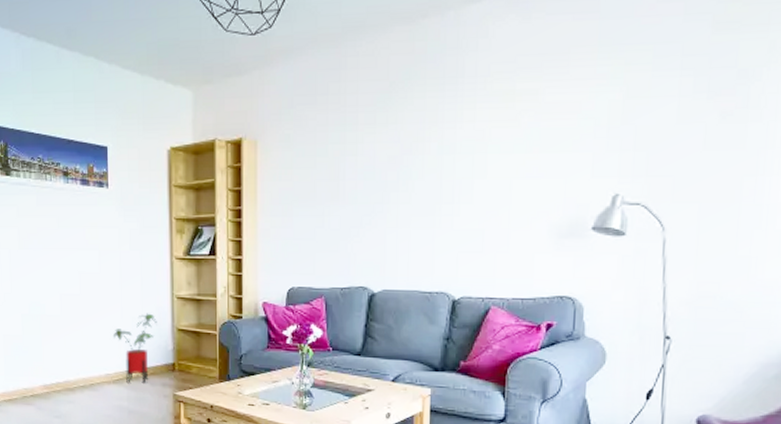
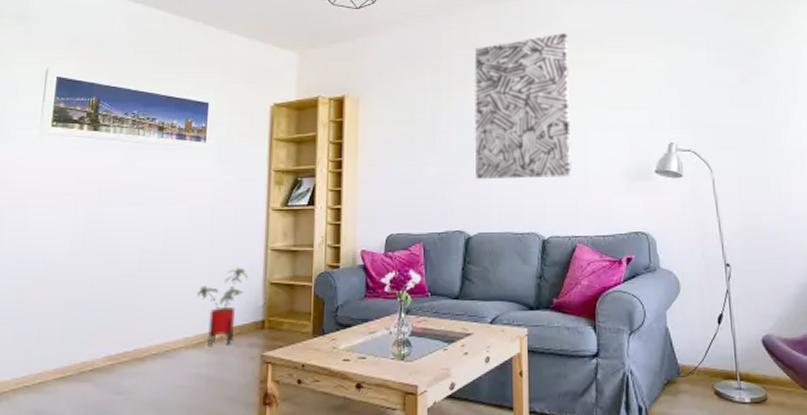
wall art: none [381,58,499,233] -> present [474,33,572,180]

